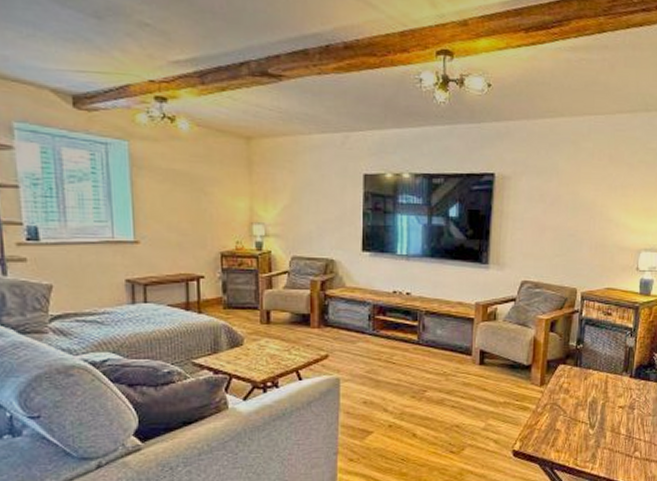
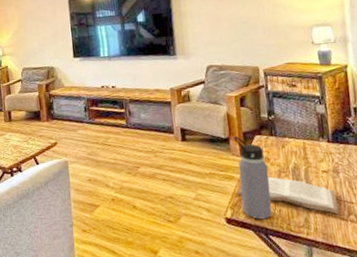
book: none [529,409,627,450] -> present [237,176,339,214]
water bottle: none [532,364,566,453] -> present [234,136,272,220]

